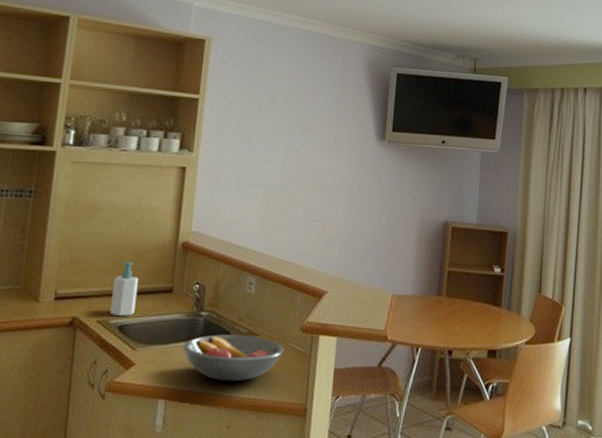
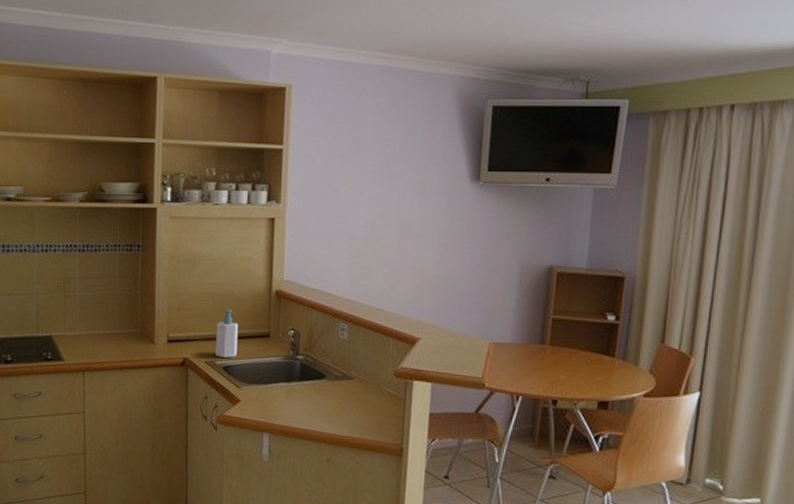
fruit bowl: present [182,334,284,381] -> none [282,377,378,420]

